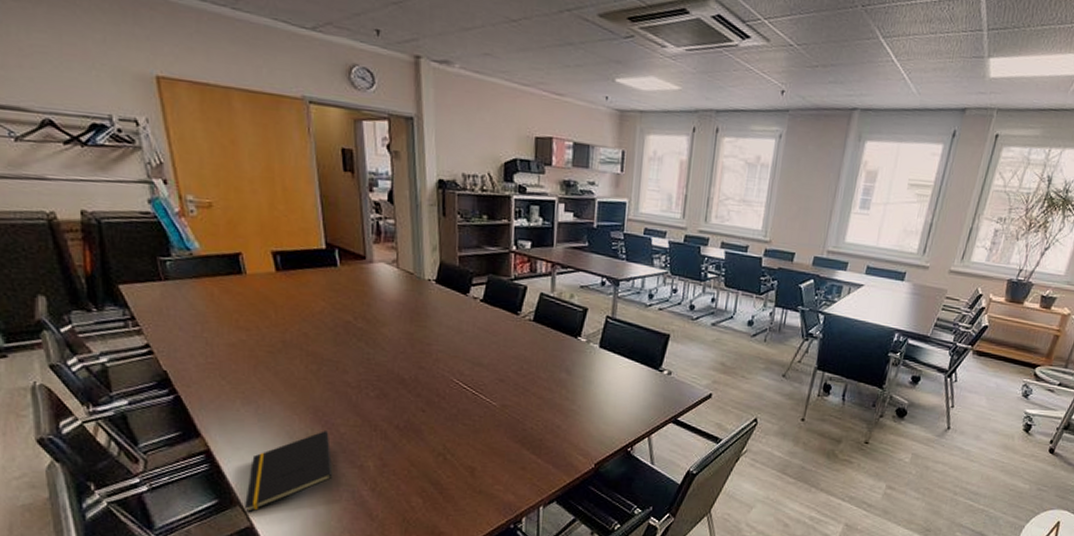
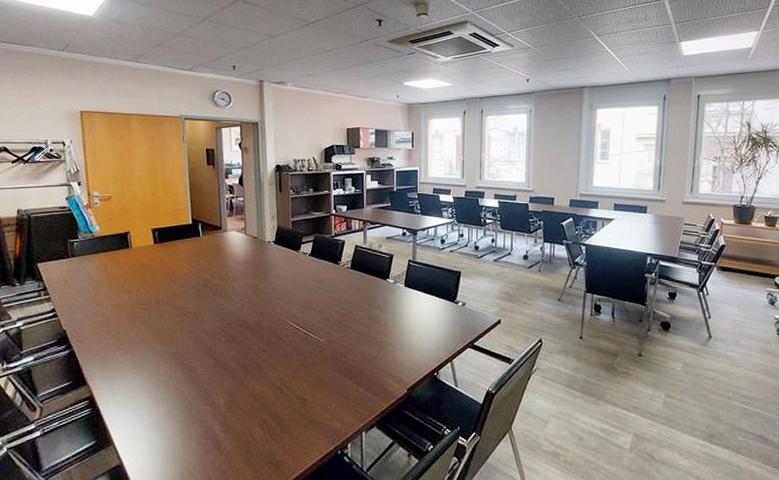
notepad: present [245,431,333,513] -> none [117,373,190,452]

